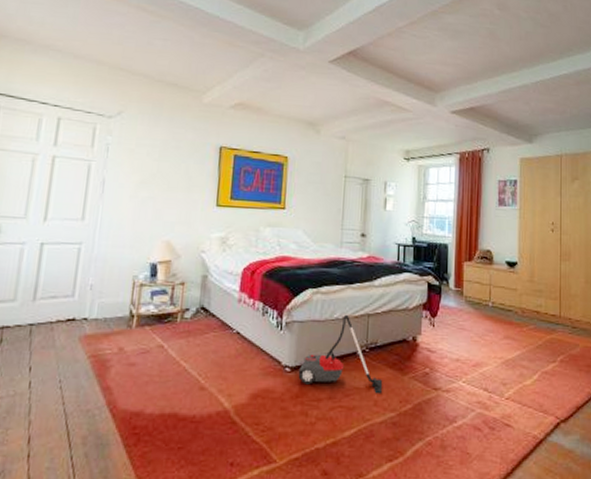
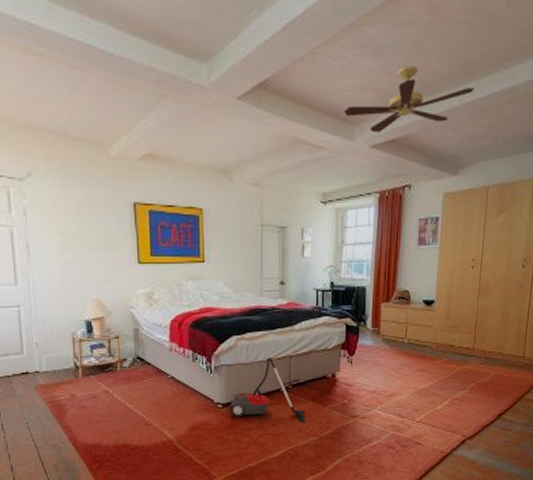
ceiling fan: none [426,48,542,101] -> present [344,66,475,132]

